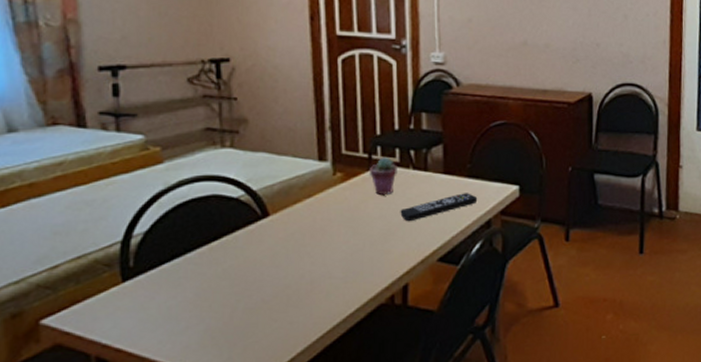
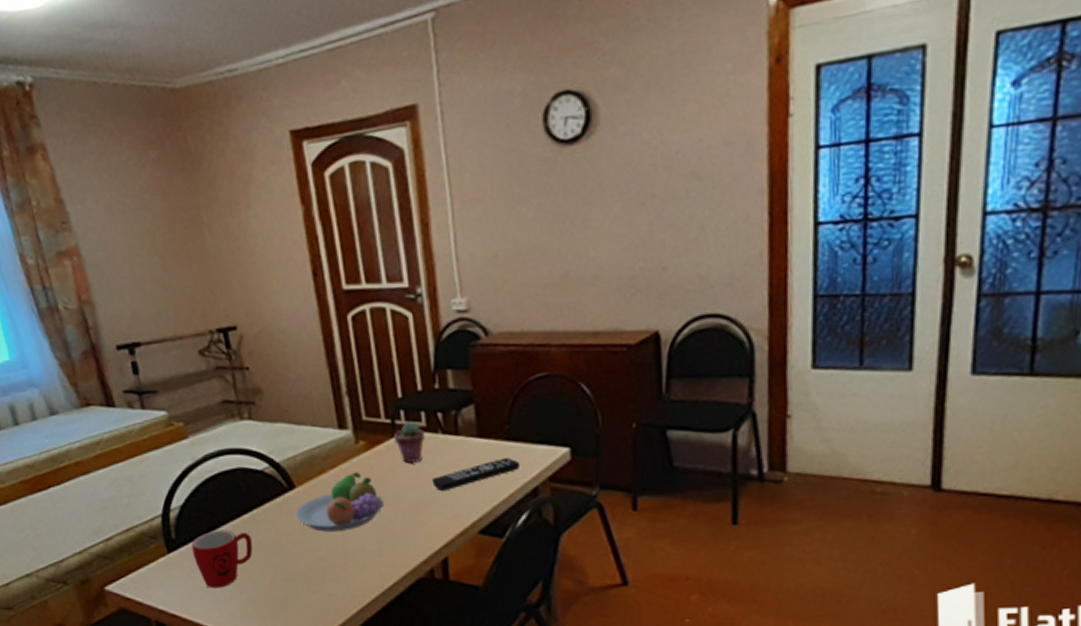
mug: none [150,257,218,319] -> present [191,530,253,589]
fruit bowl: none [266,202,354,259] -> present [295,472,384,532]

